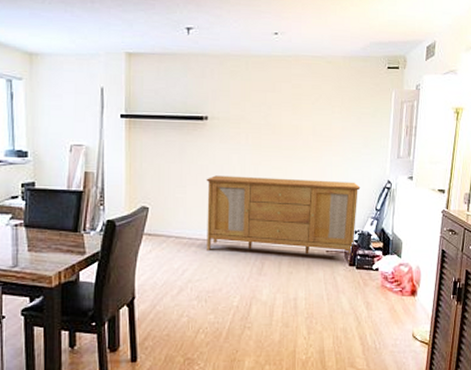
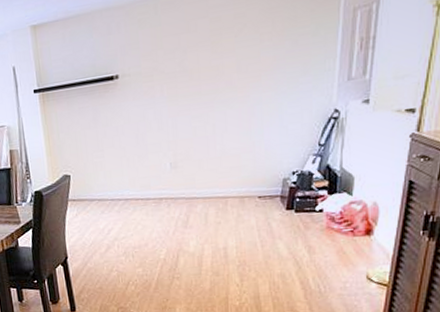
sideboard: present [206,175,361,263] -> none [122,117,299,209]

